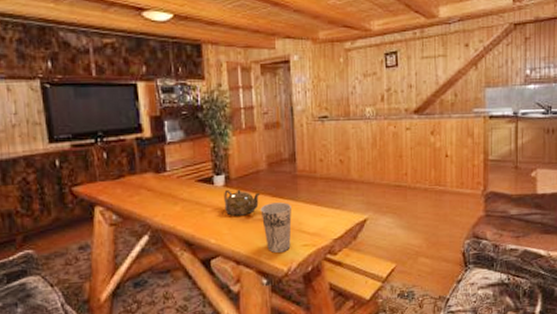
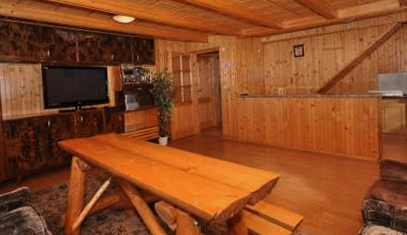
teapot: present [224,189,260,216] -> none [167,148,194,169]
cup: present [260,202,292,253] -> none [194,160,218,200]

